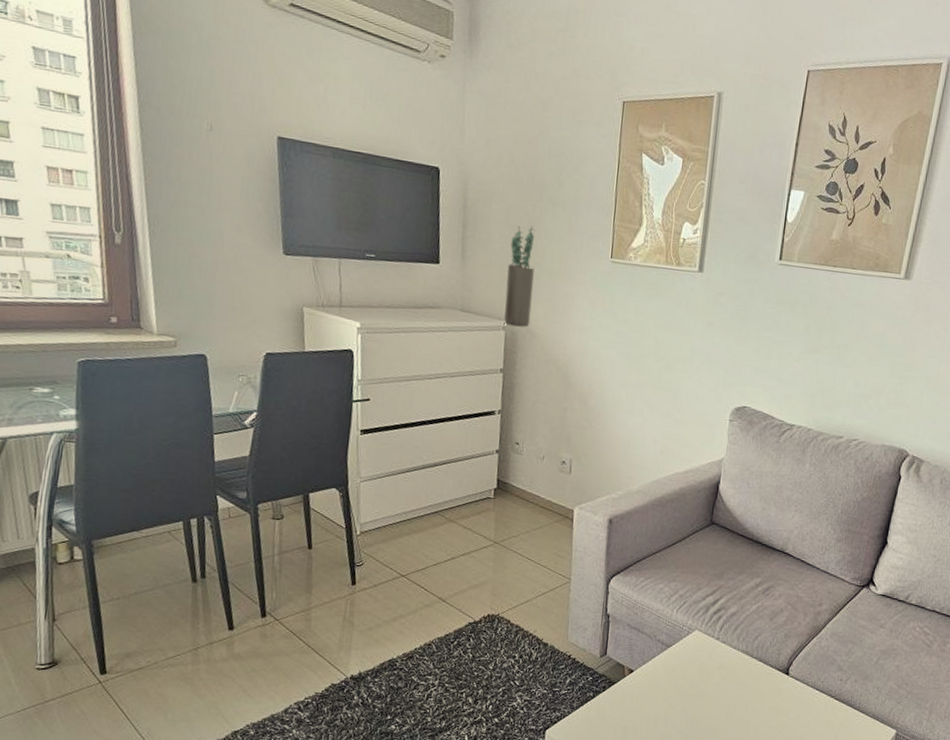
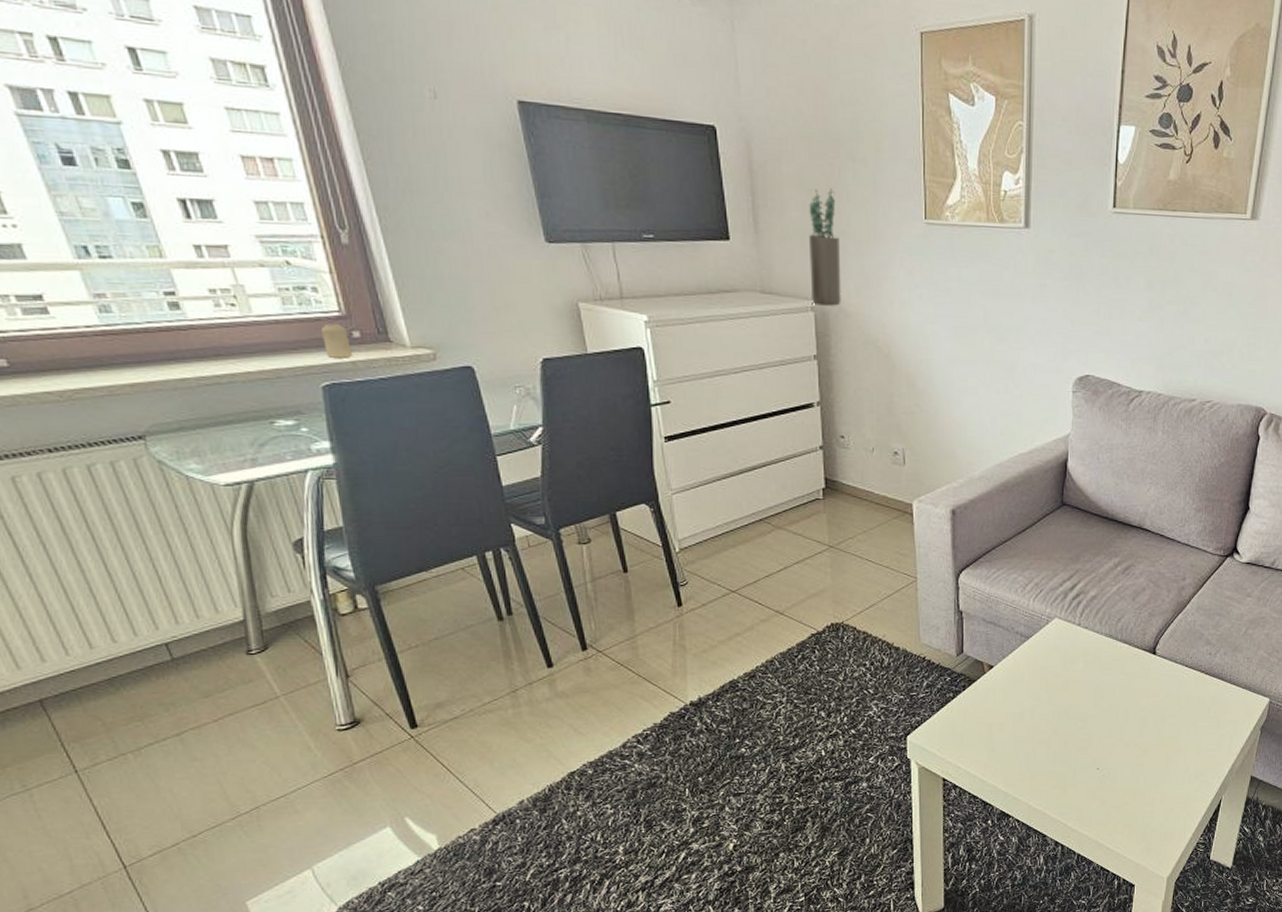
candle: none [85,308,108,340] -> present [320,323,352,358]

